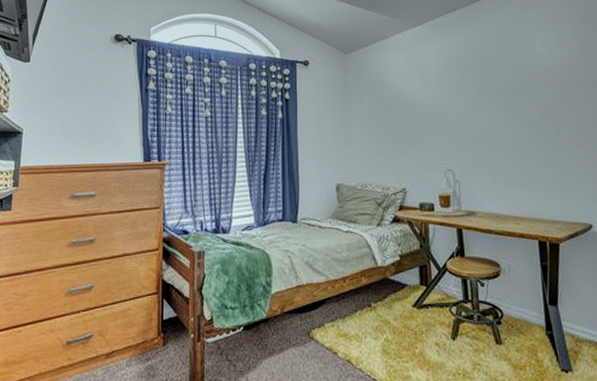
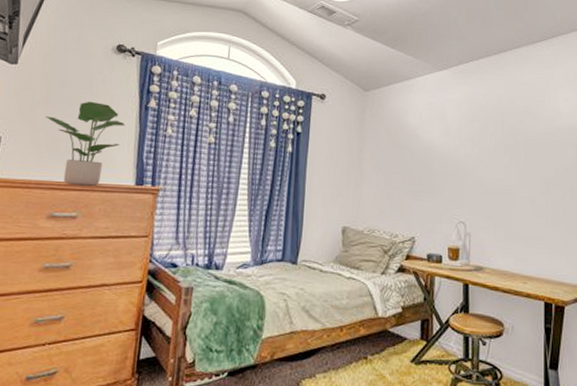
potted plant: none [59,89,130,168] -> present [46,101,126,187]

